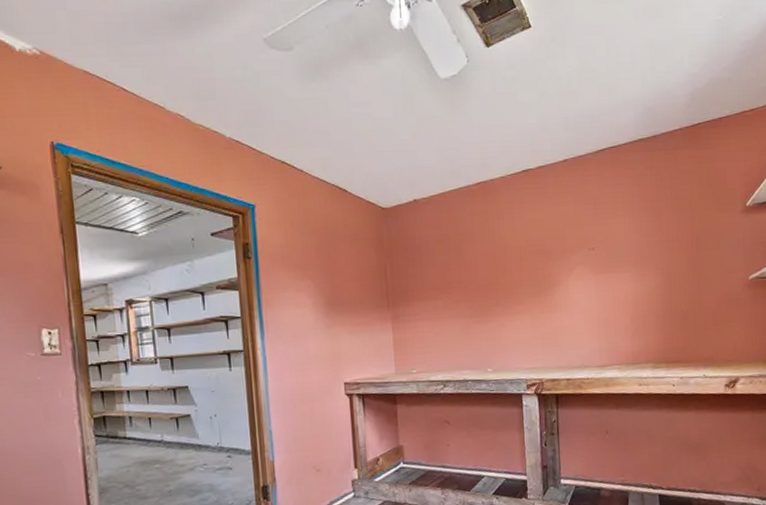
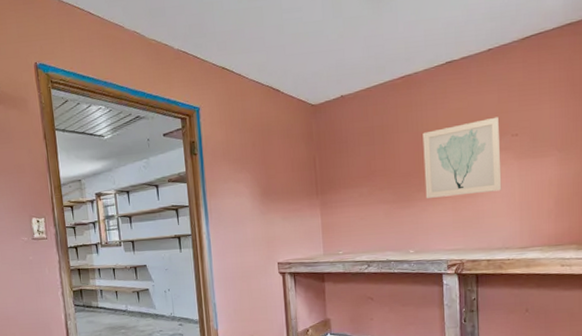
wall art: none [499,229,580,313] -> present [422,117,502,198]

